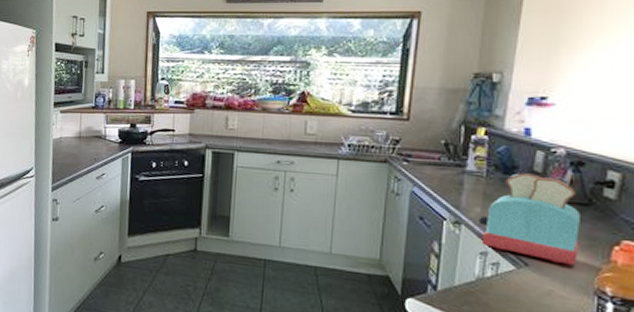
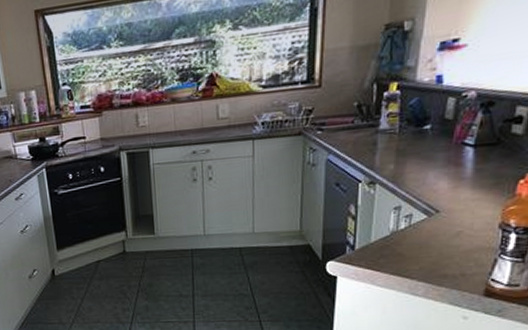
toaster: present [478,173,580,266] -> none [392,122,489,206]

